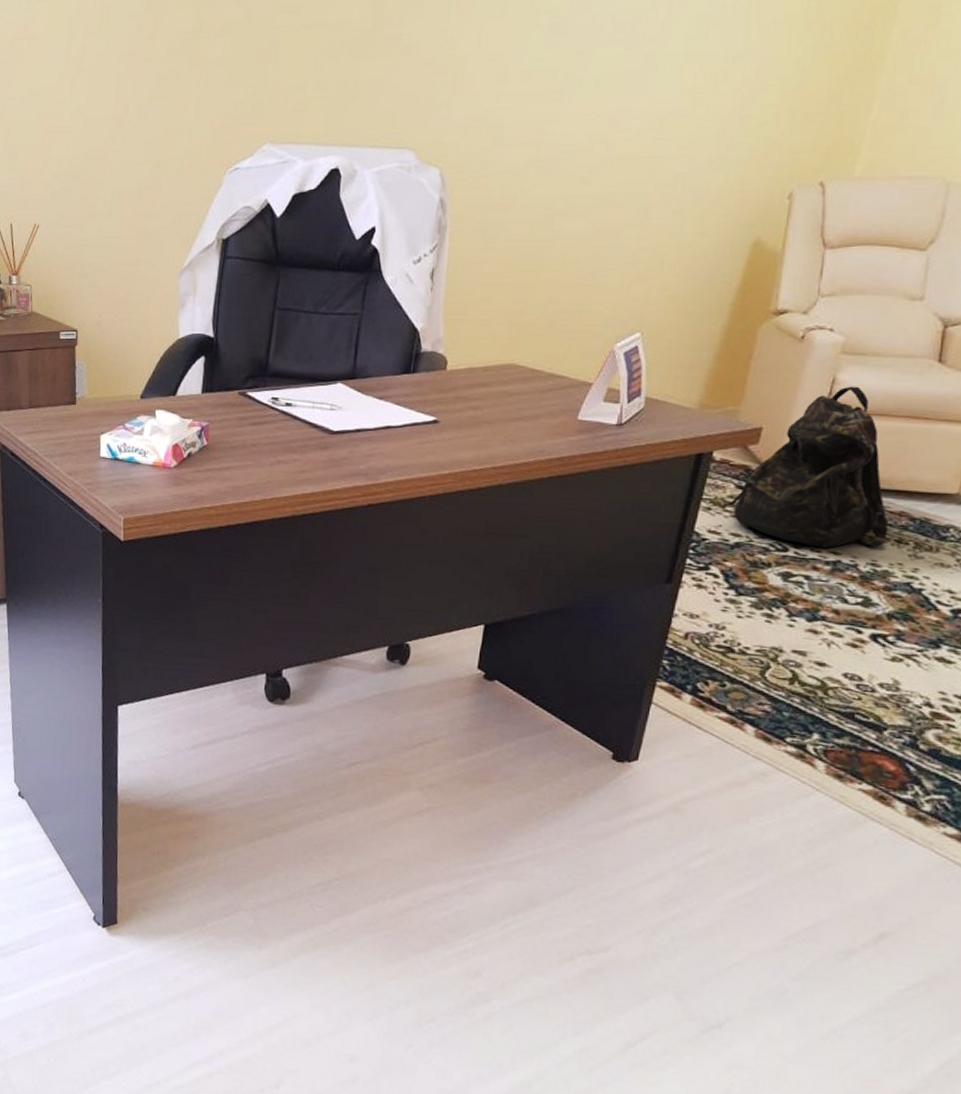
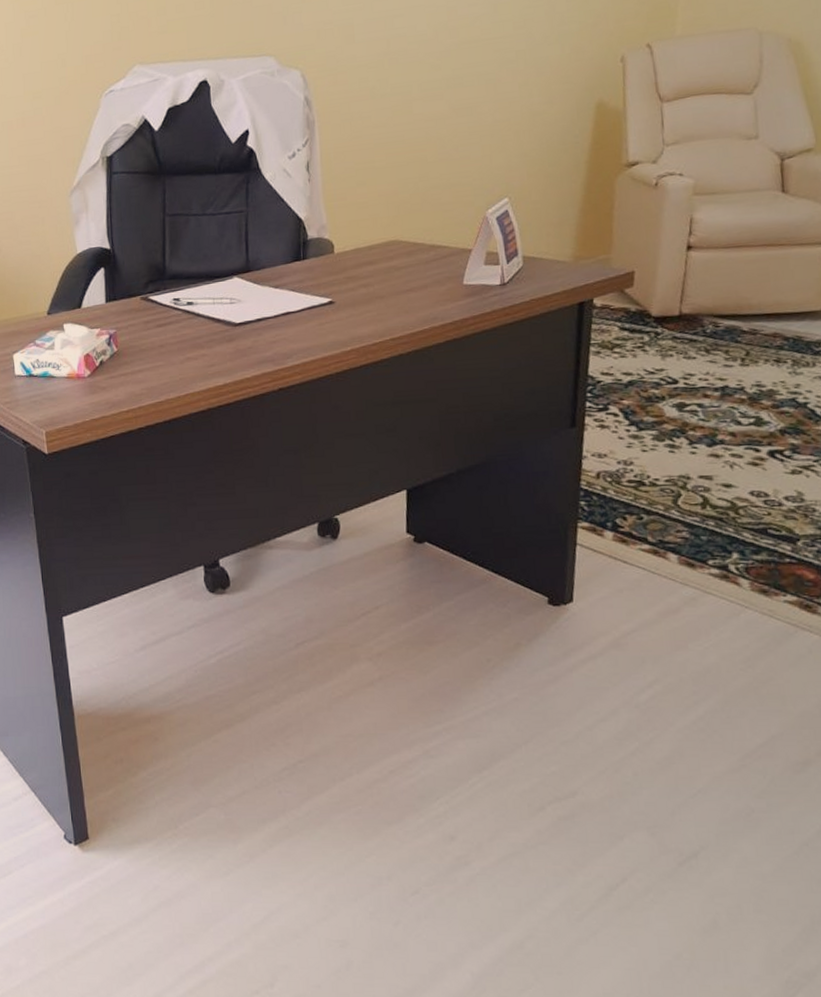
backpack: present [728,386,889,548] -> none [615,223,766,376]

